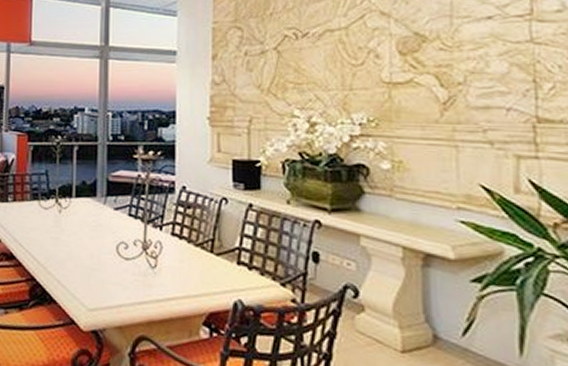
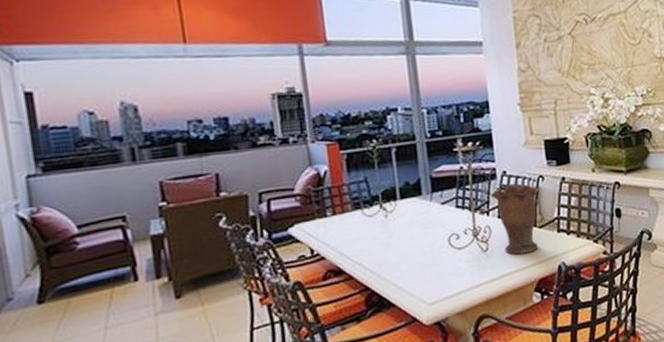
vase: none [167,203,221,281] -> present [491,185,539,255]

